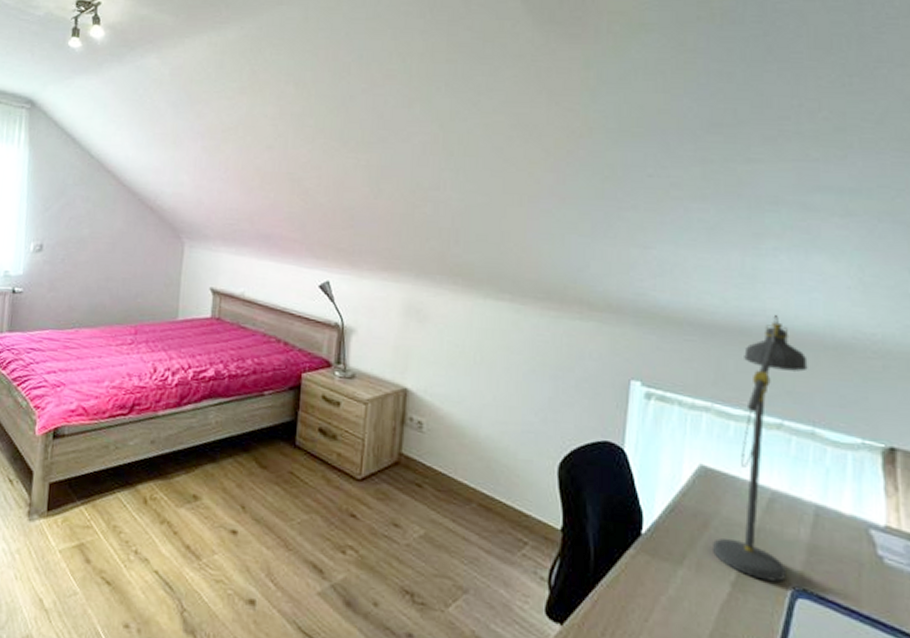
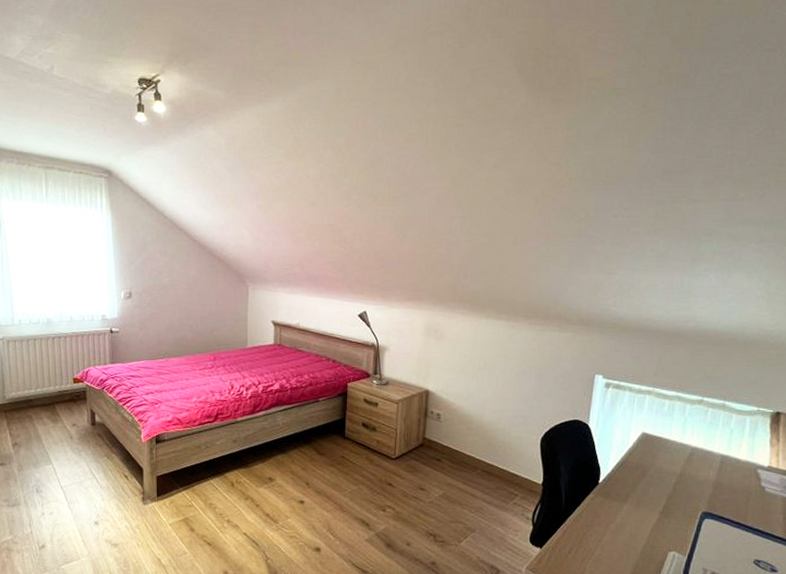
desk lamp: present [713,314,808,582] -> none [649,320,724,509]

